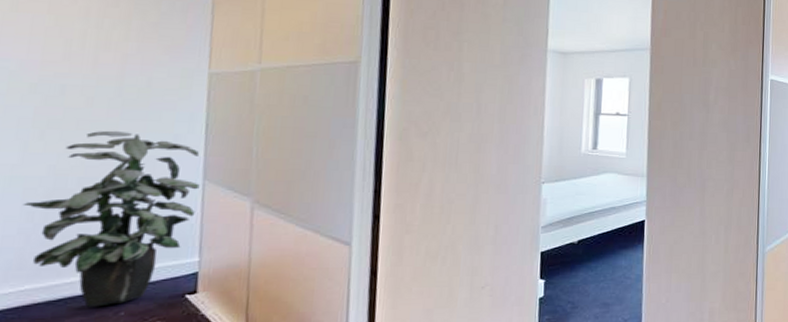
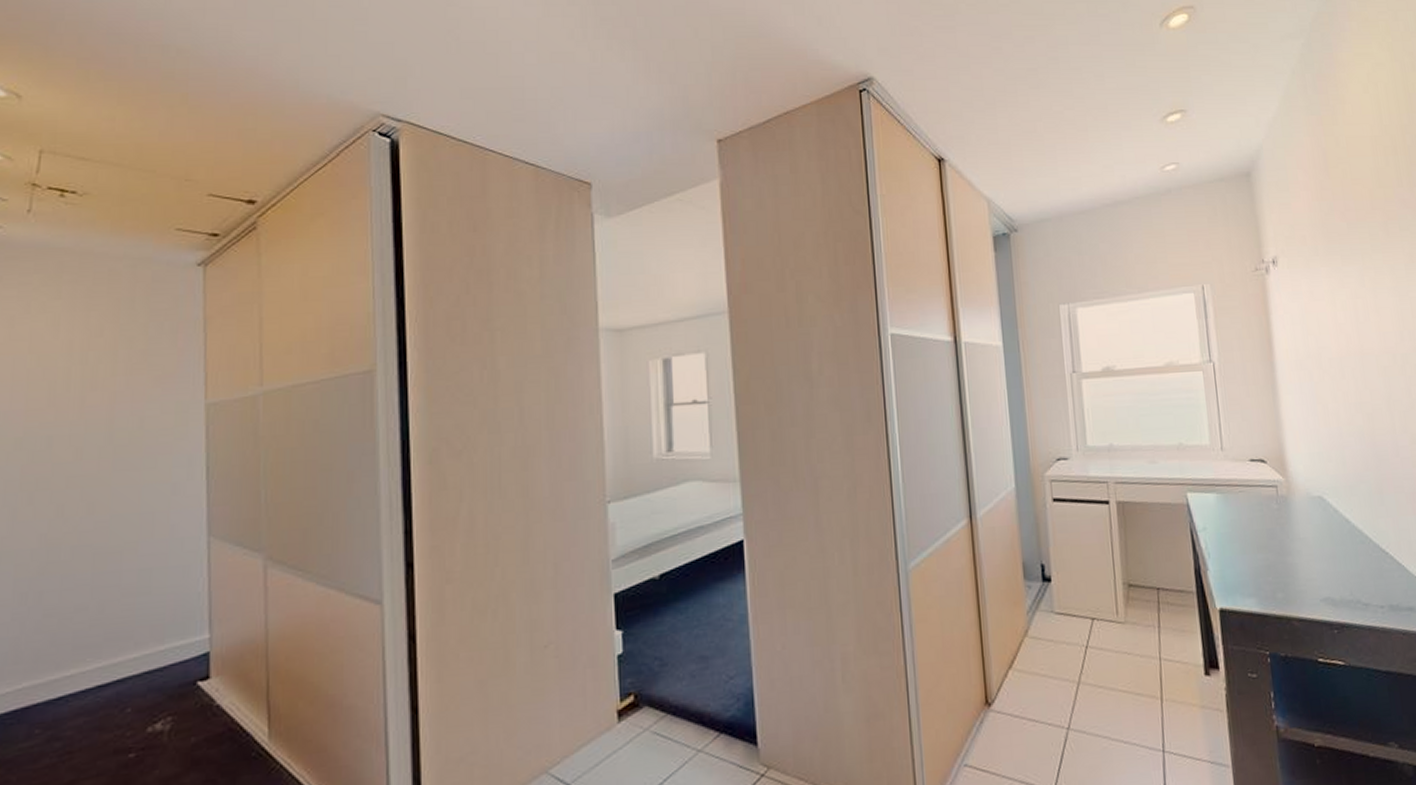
indoor plant: present [22,130,200,307] -> none [15,485,205,705]

